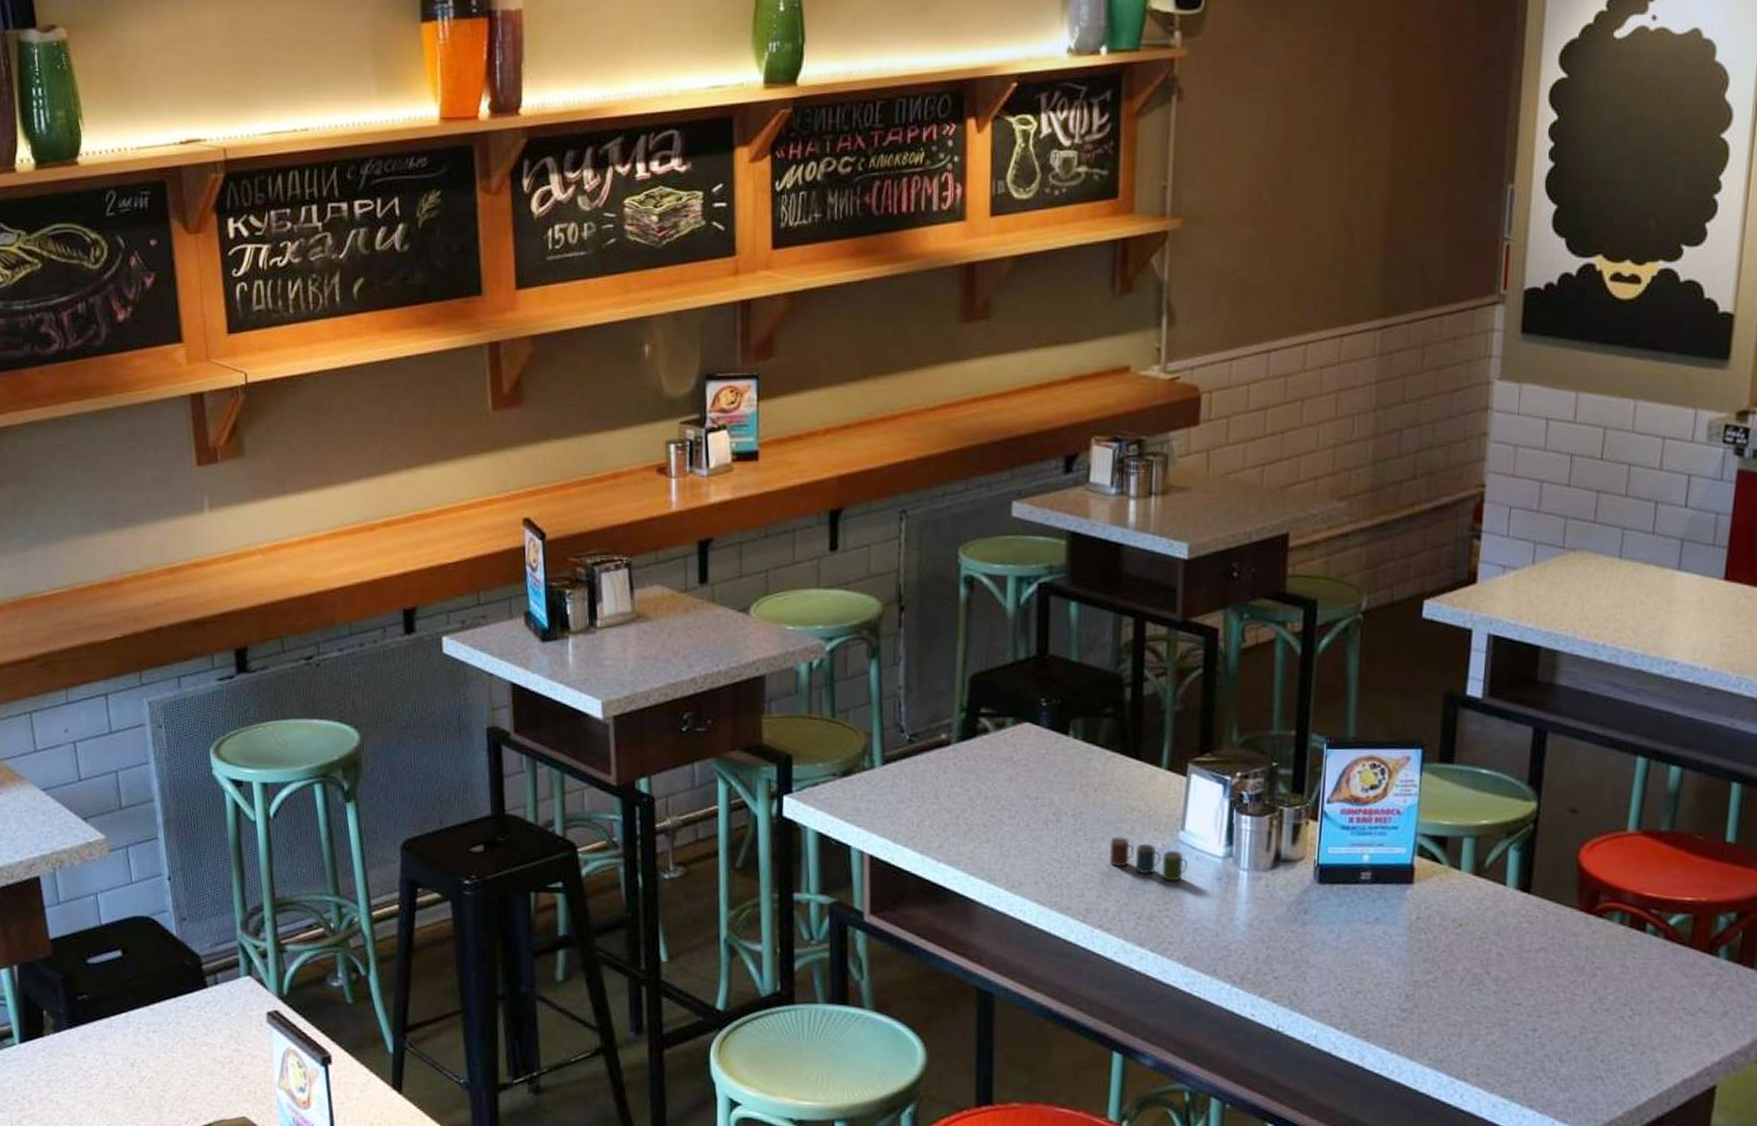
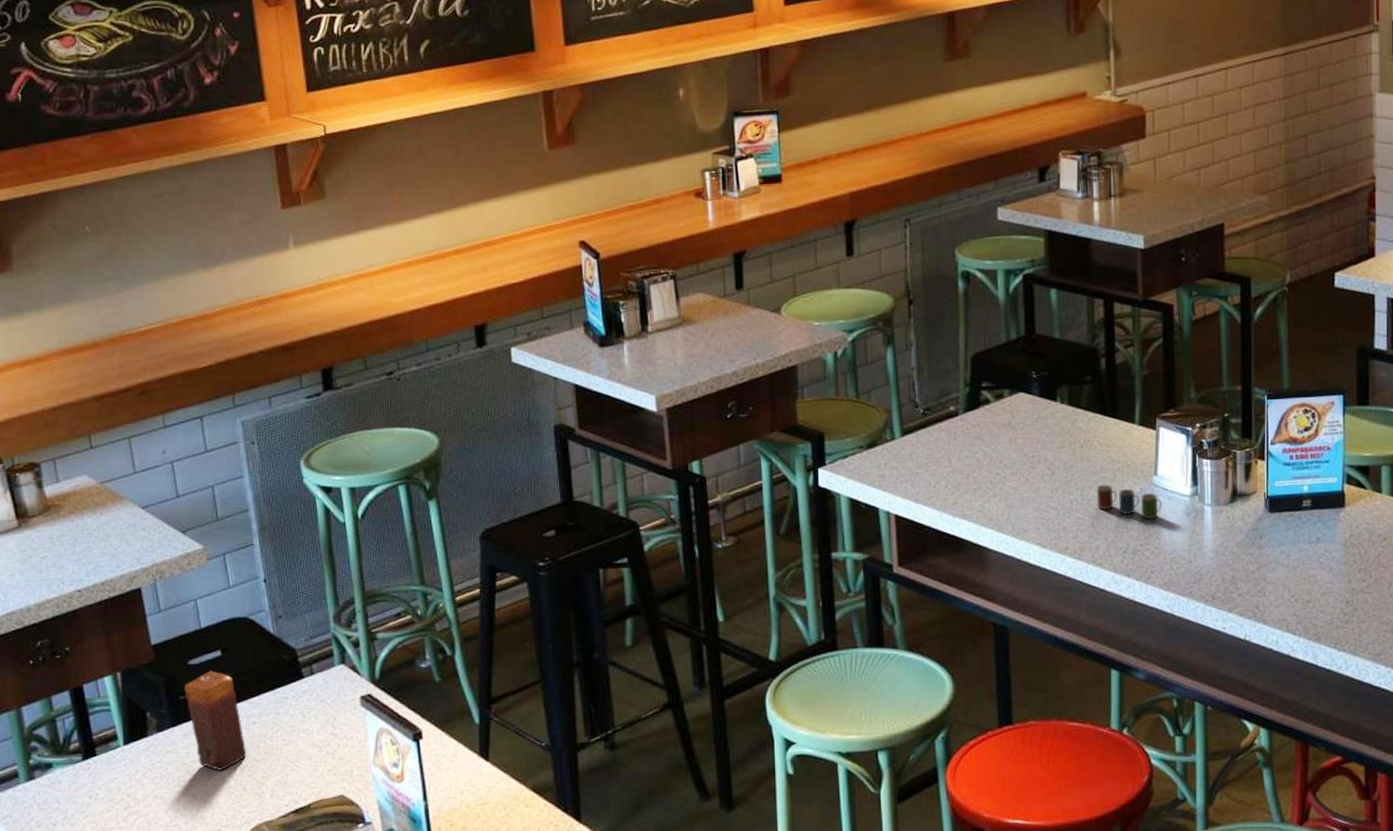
candle: none [83,972,146,1079] -> present [184,671,247,771]

